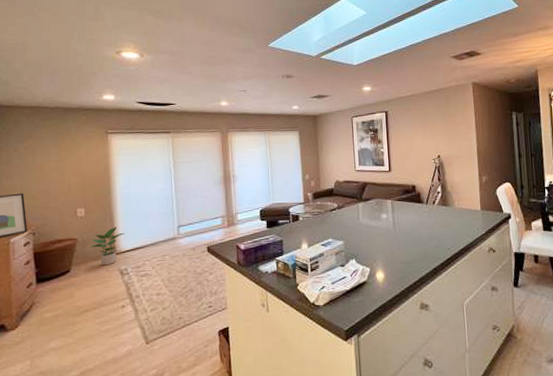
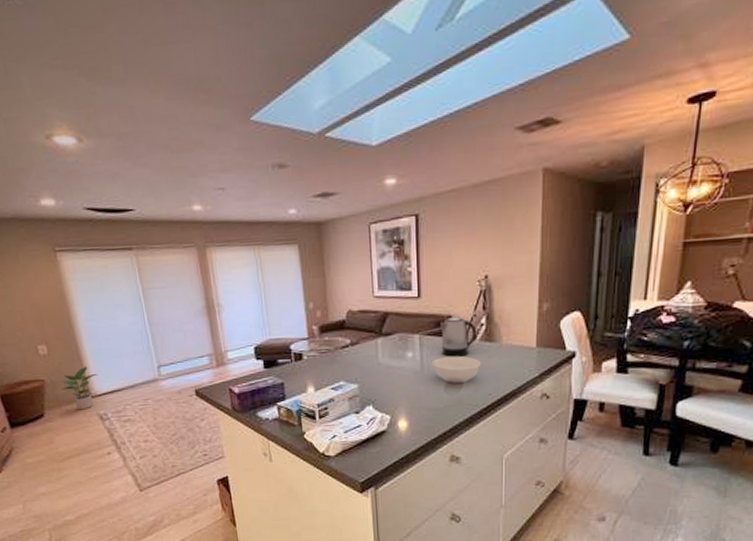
bowl: none [401,217,441,240] -> present [431,356,482,383]
kettle: none [407,186,435,218] -> present [440,317,477,357]

